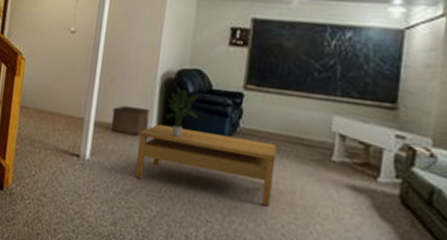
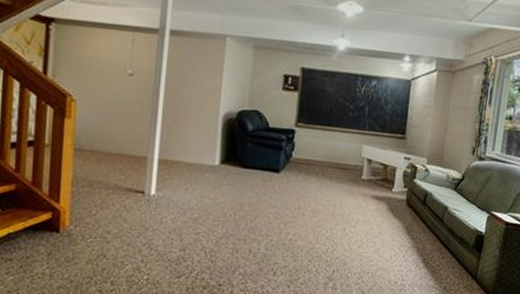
storage bin: present [111,105,150,135] -> none [175,144,213,170]
coffee table: present [134,125,277,207] -> none [201,159,322,218]
potted plant: present [167,87,200,137] -> none [229,126,258,169]

